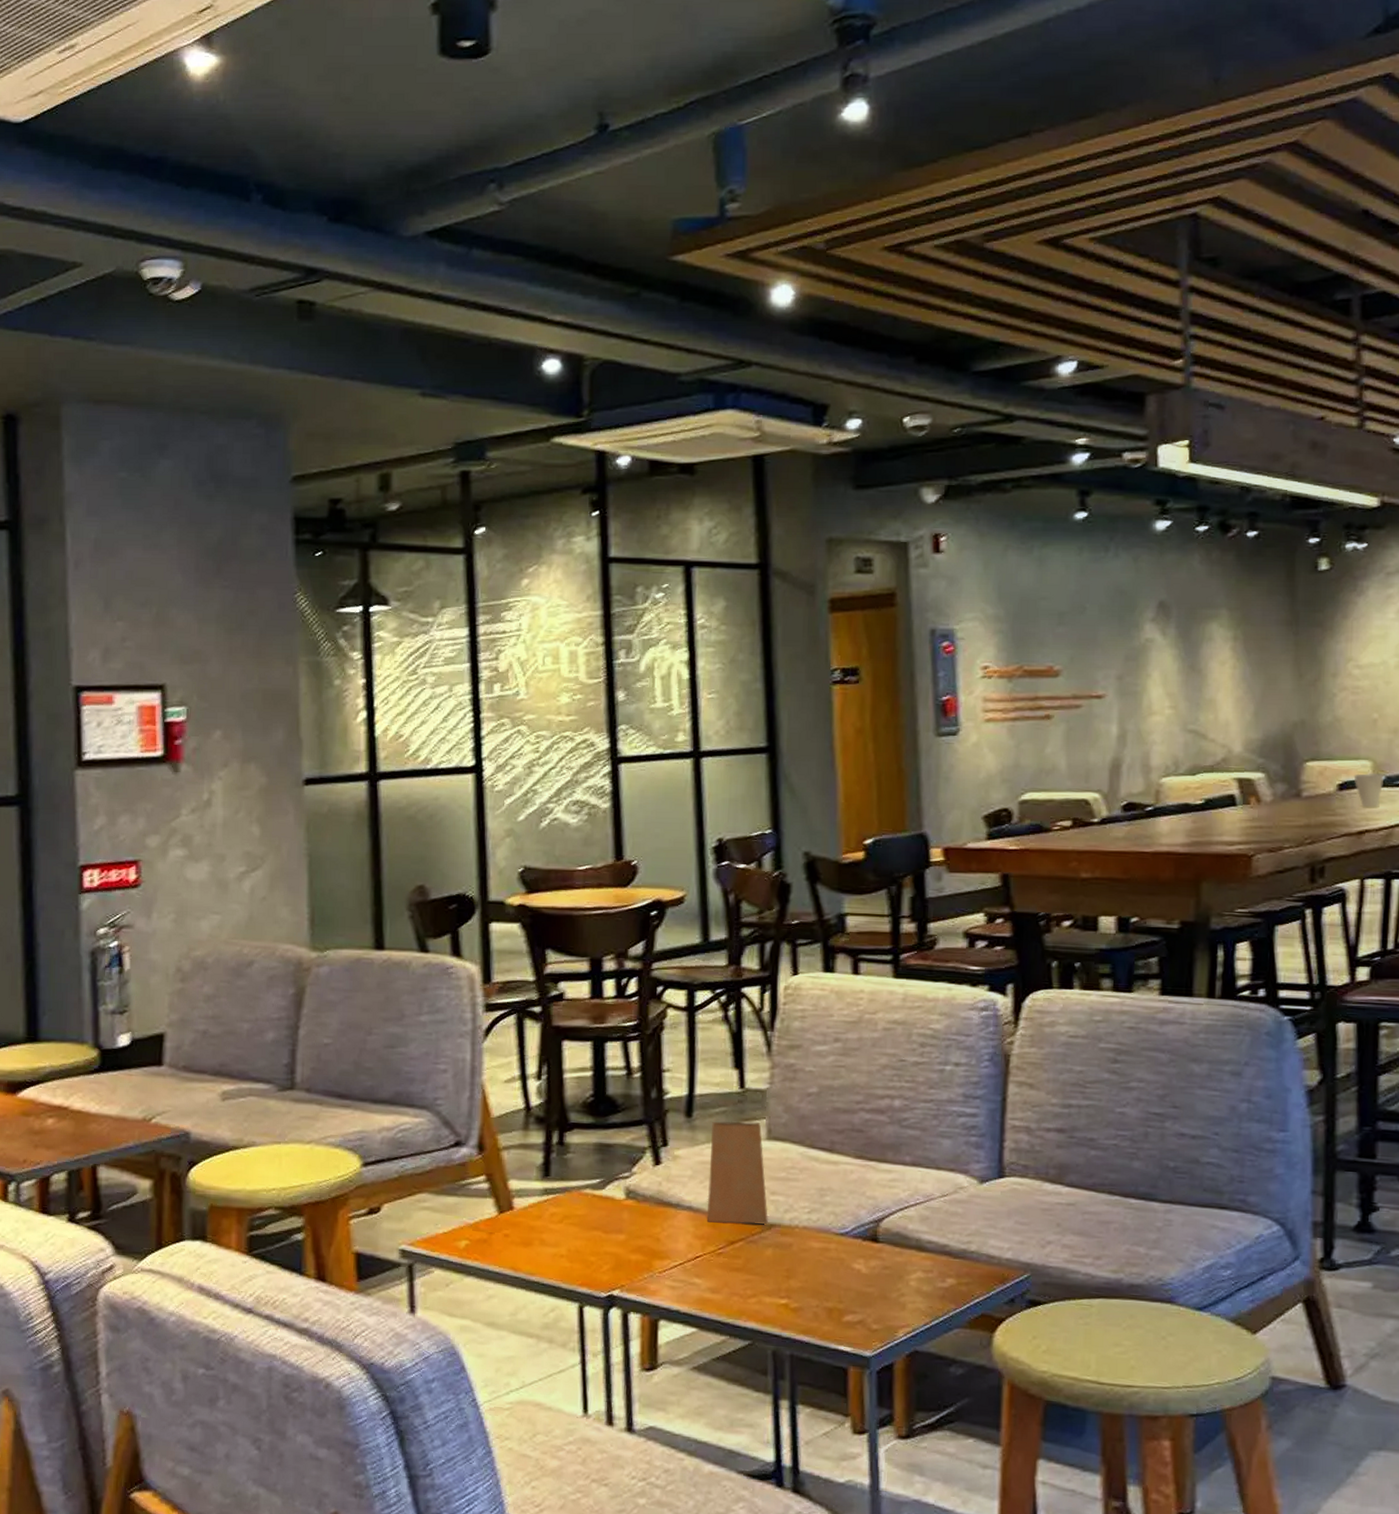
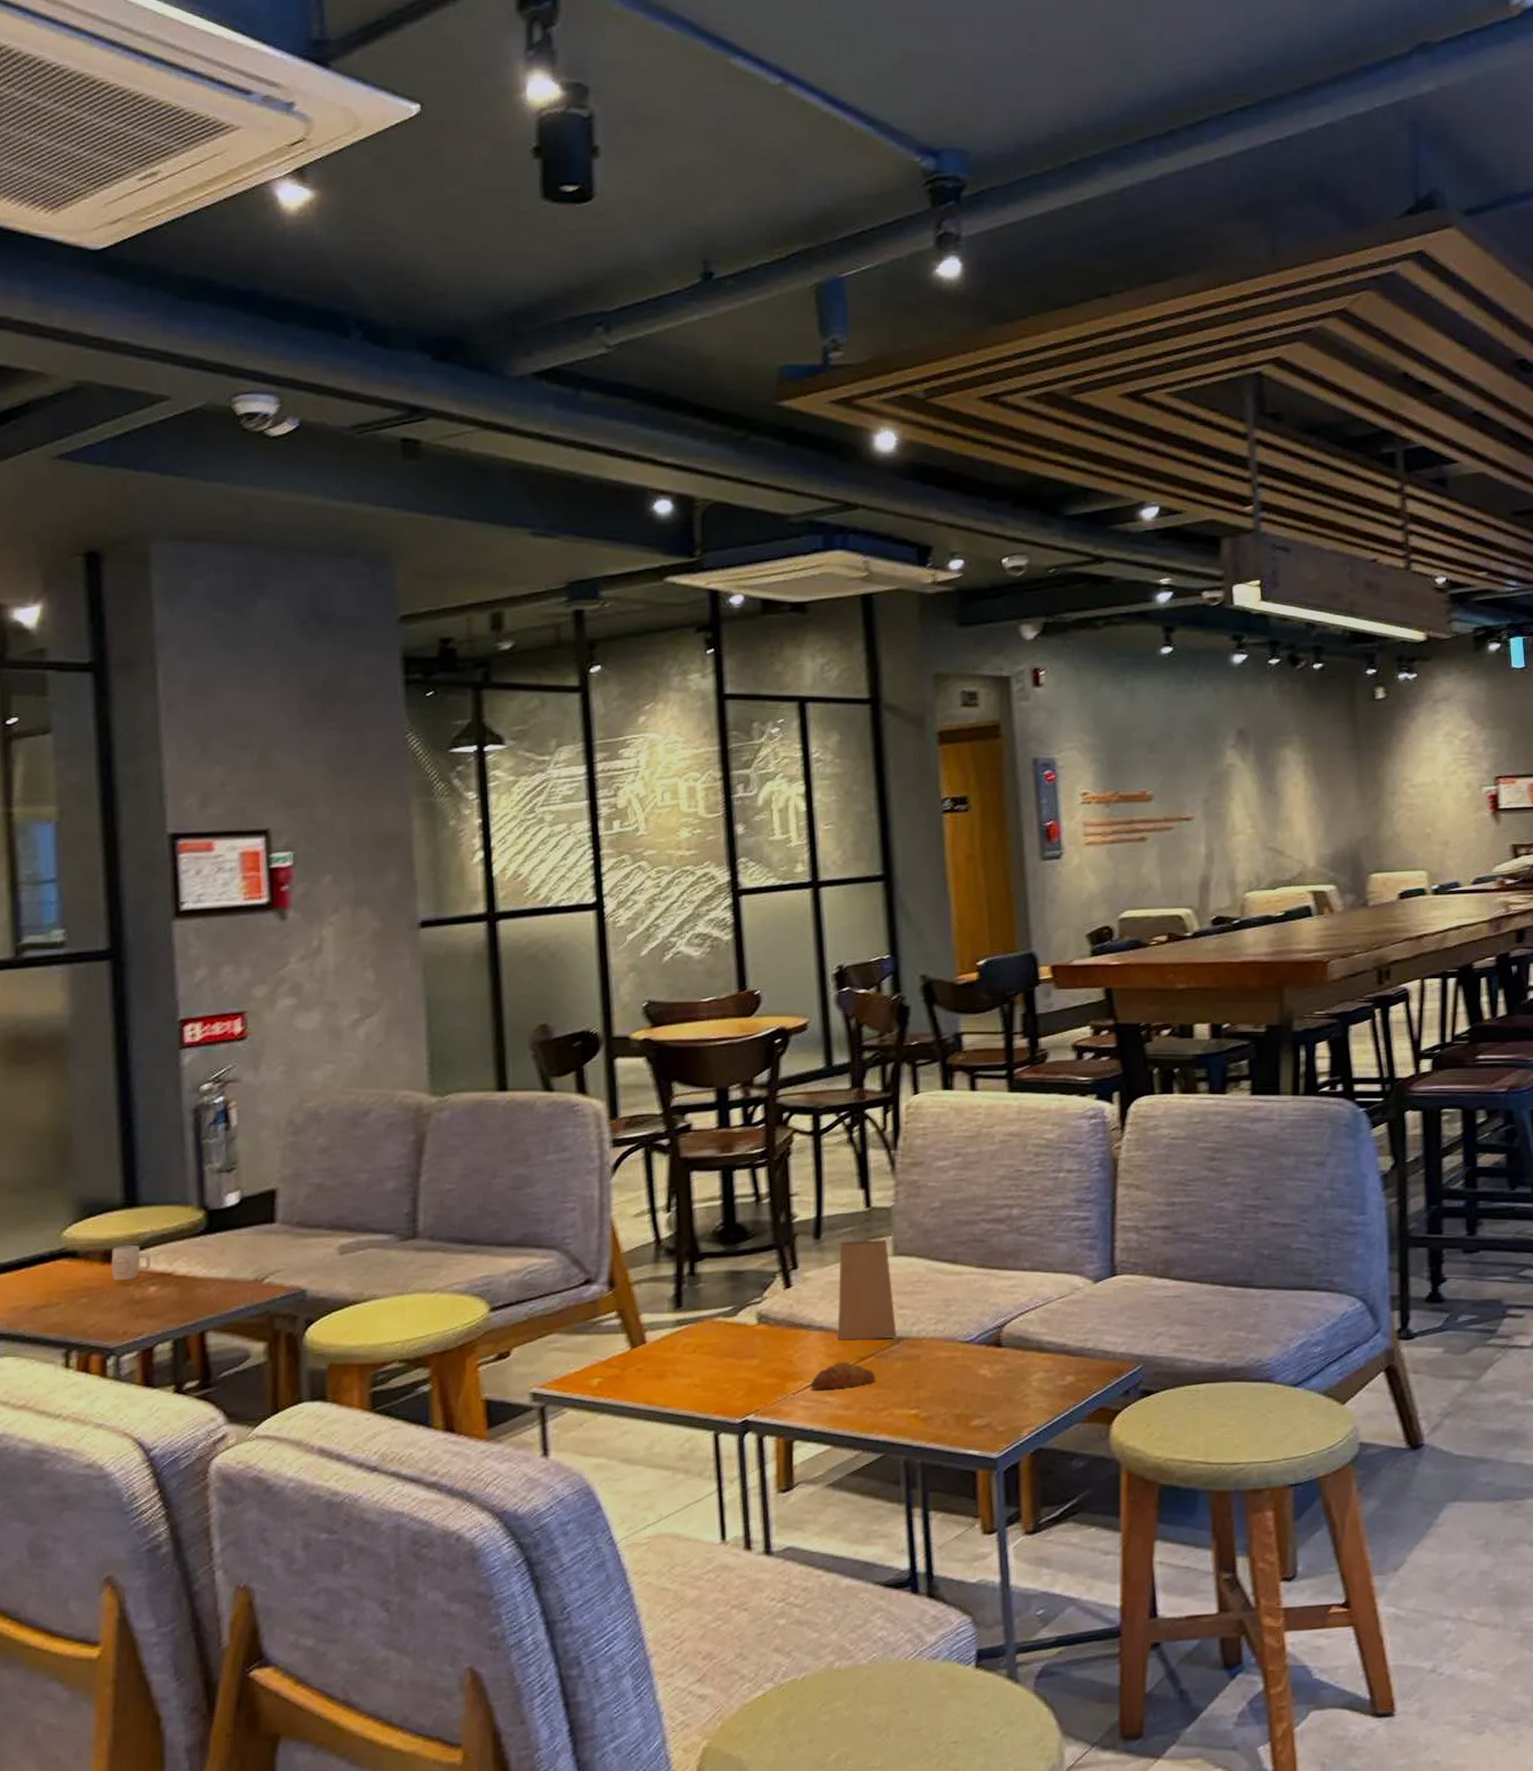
mug: none [13,1077,49,1113] -> present [111,1244,151,1283]
pastry: none [676,1243,745,1272] -> present [809,1361,876,1390]
cup: present [1353,774,1384,809] -> none [1412,883,1437,915]

